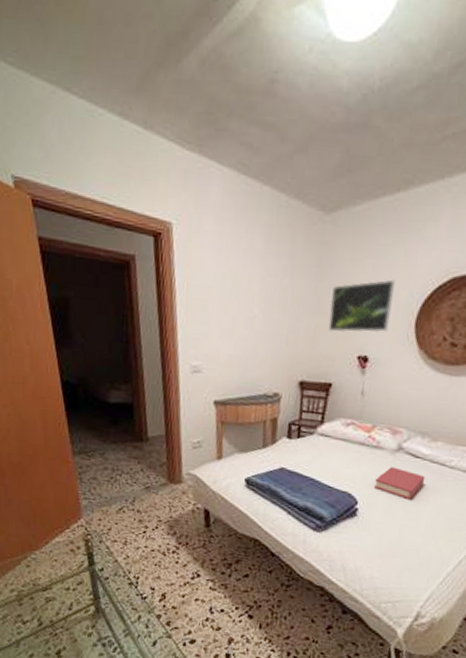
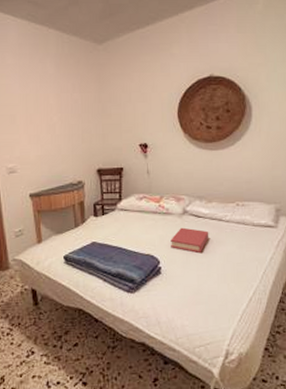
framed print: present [328,279,395,333] -> none [111,85,158,128]

